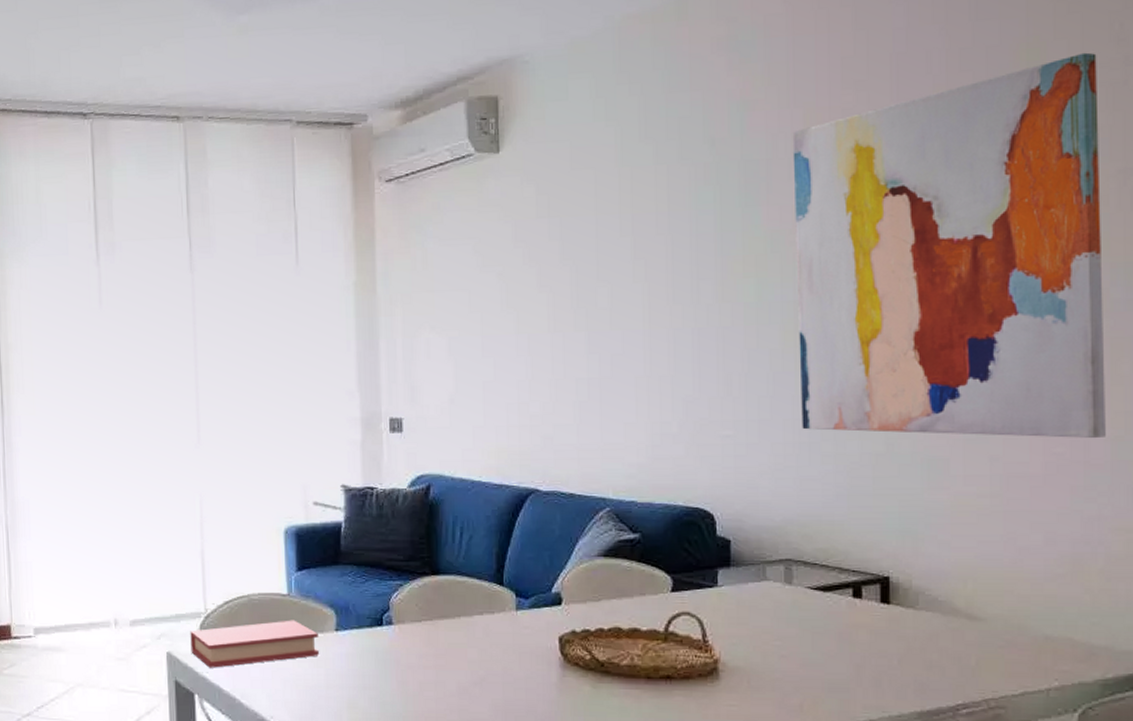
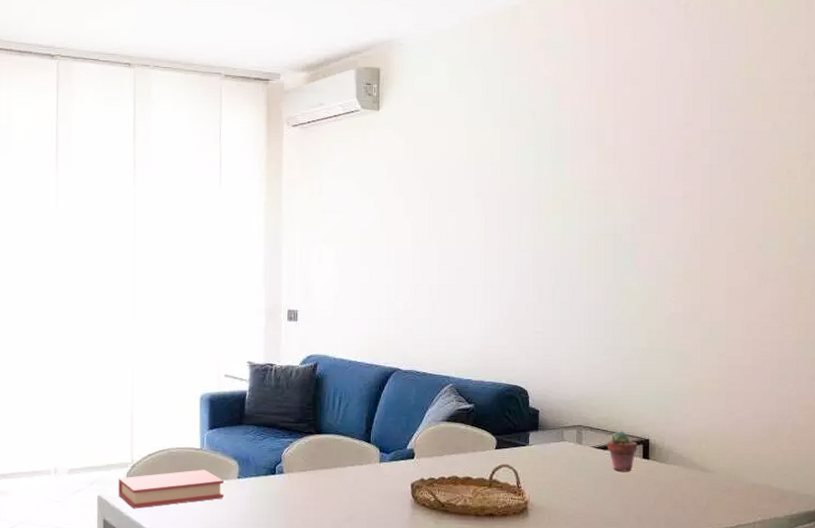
wall art: present [792,52,1106,439] -> none [589,71,794,342]
potted succulent: none [828,566,872,620] -> present [607,431,637,472]

